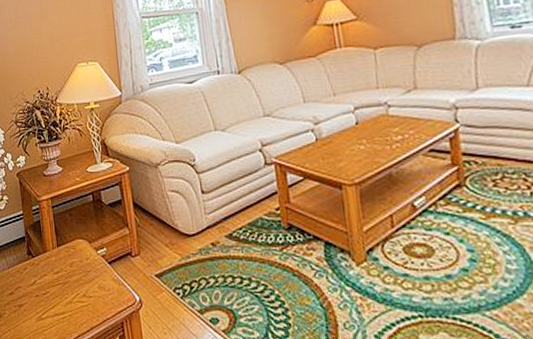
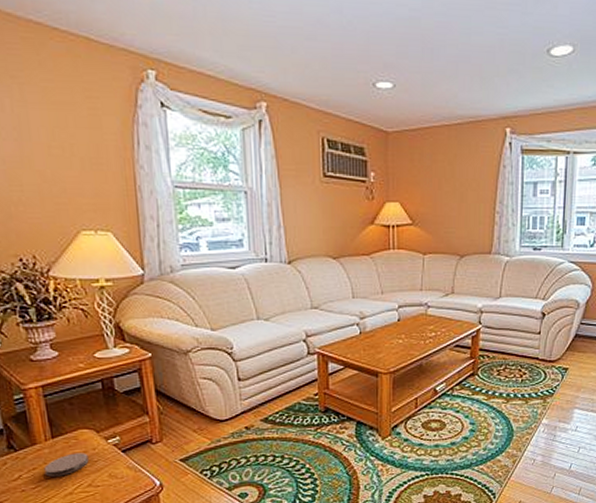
coaster: none [51,262,84,284] -> present [44,453,89,477]

